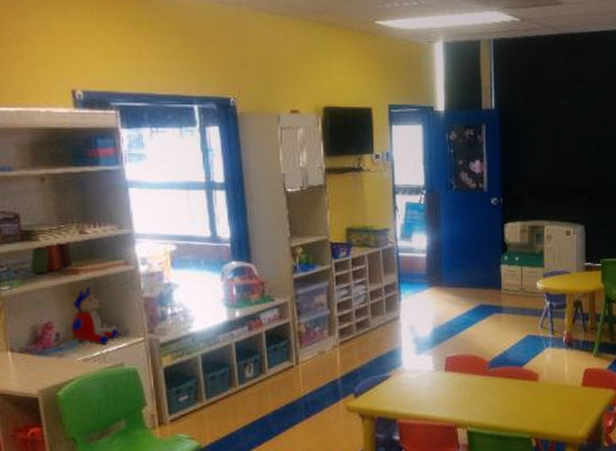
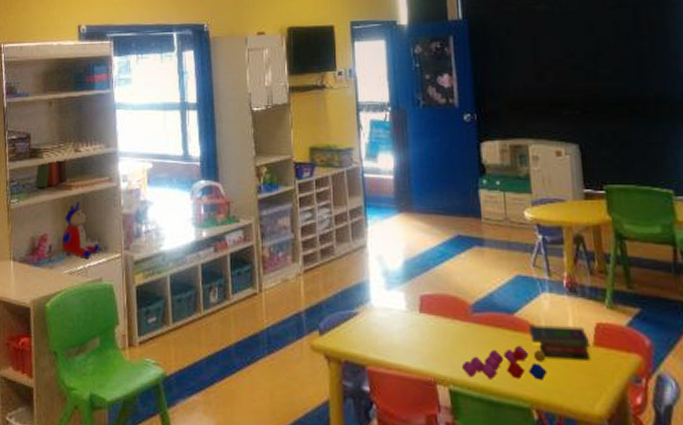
toy blocks: none [478,391,546,420] -> present [461,345,548,381]
books: none [533,372,580,398] -> present [528,325,591,360]

